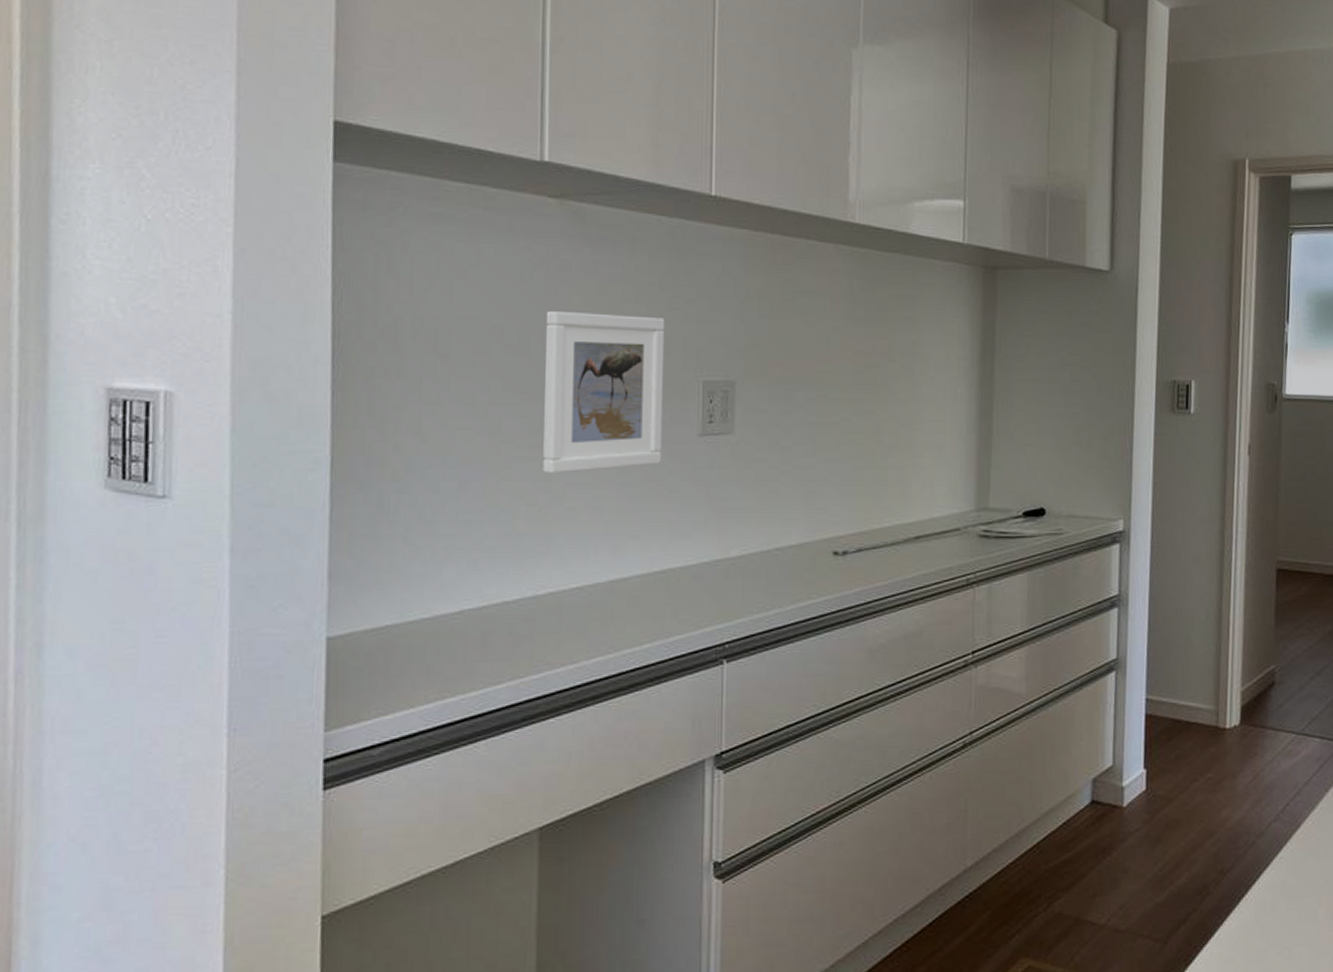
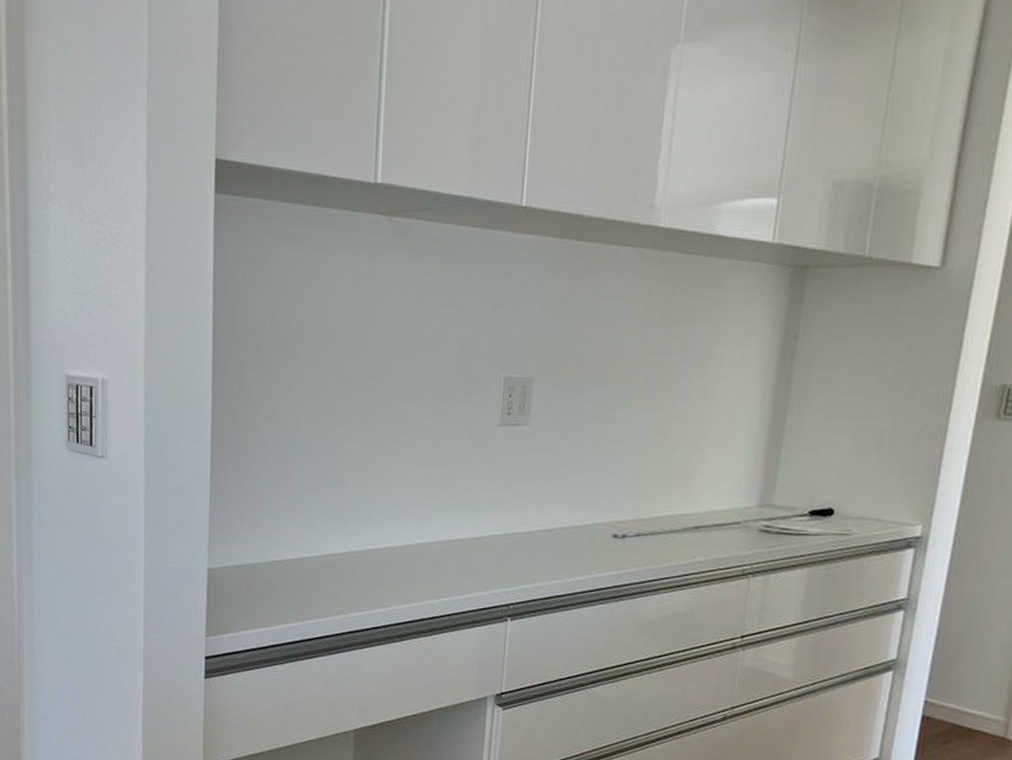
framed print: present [543,310,665,474] -> none [367,315,474,453]

